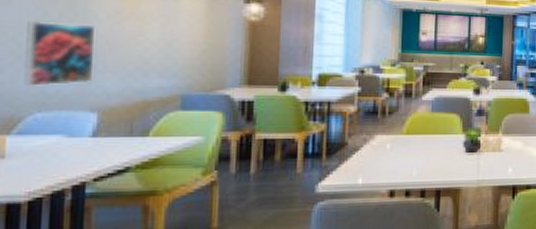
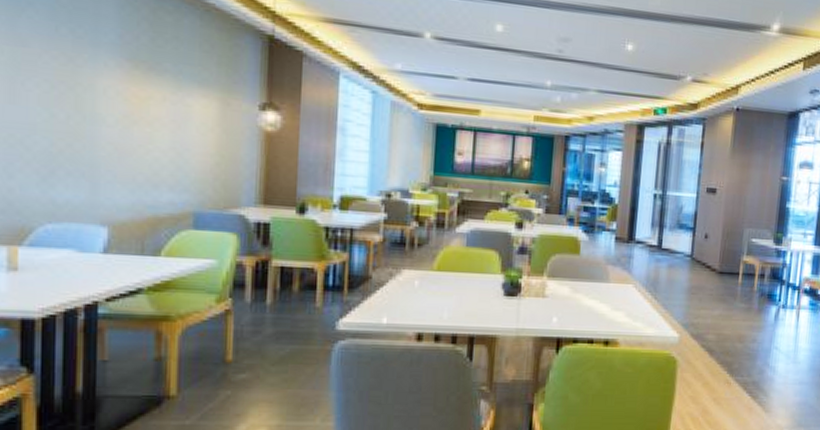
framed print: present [24,20,96,88] -> none [34,122,104,196]

